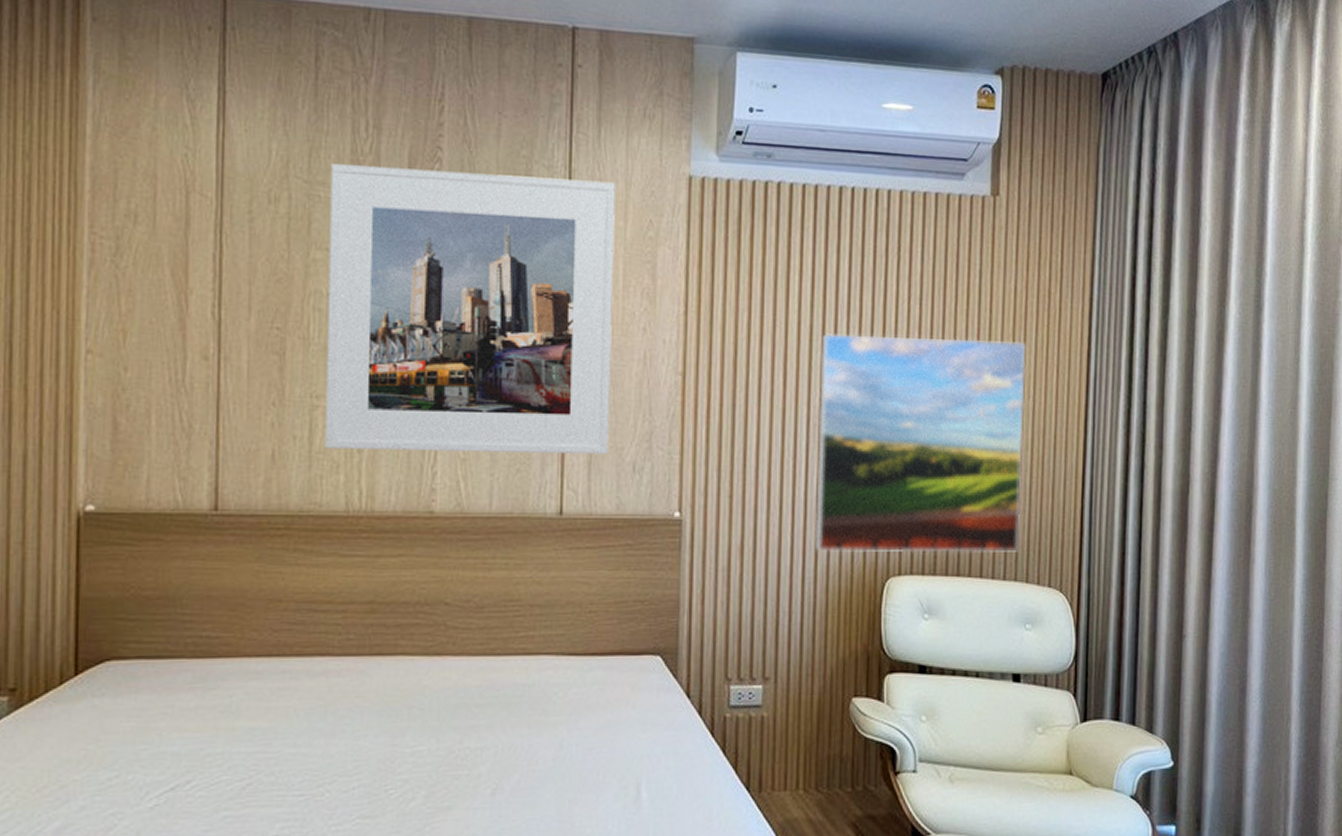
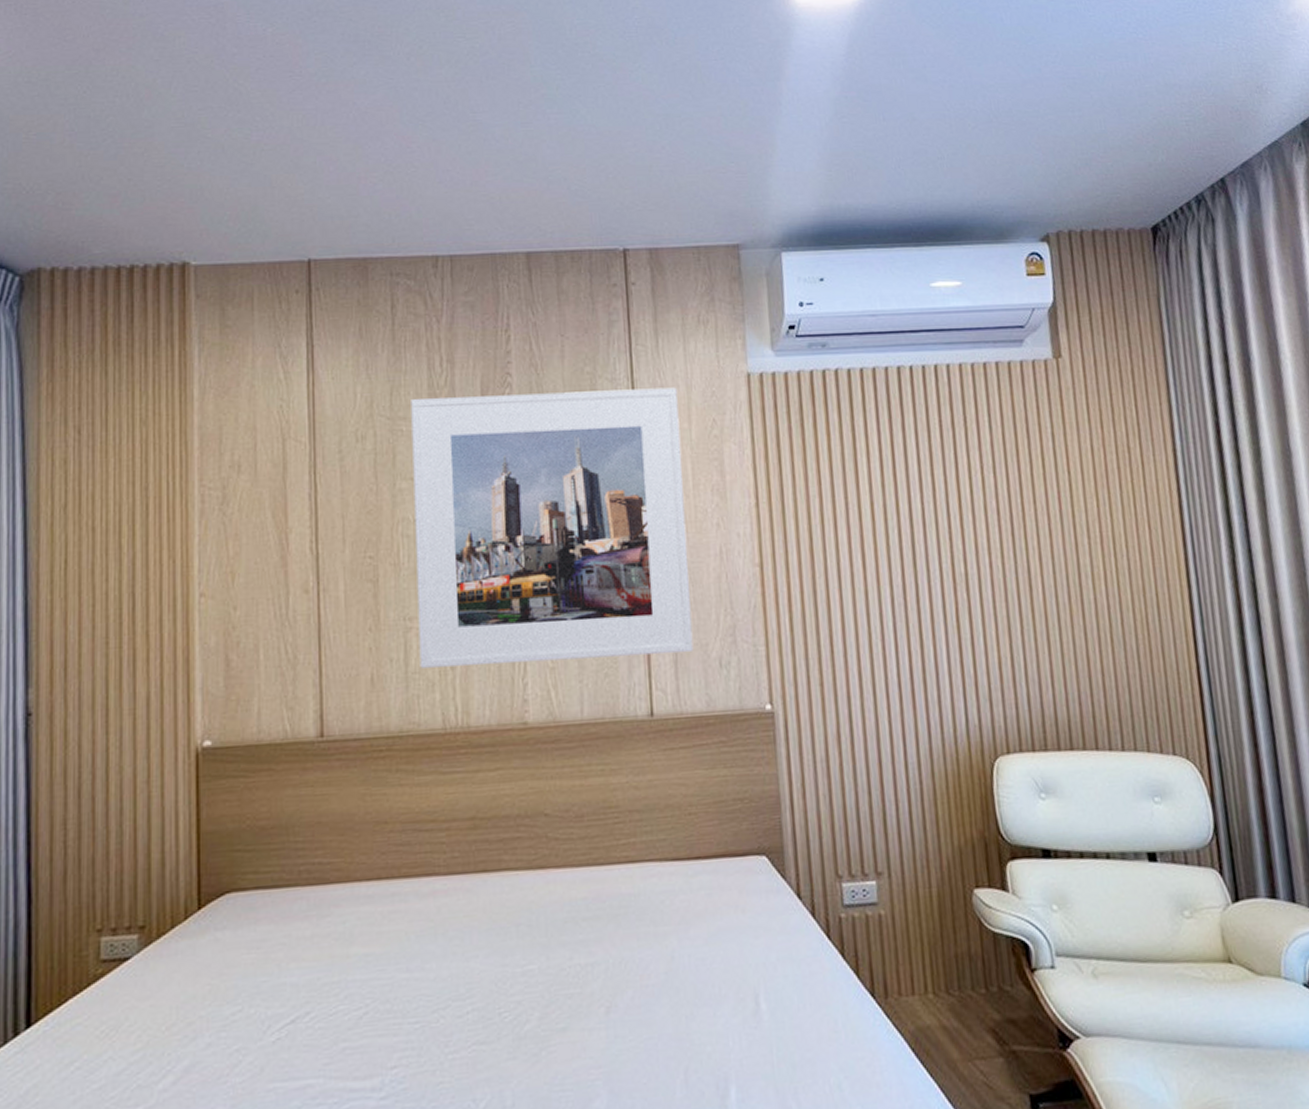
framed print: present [815,333,1026,553] -> none [896,501,1136,734]

